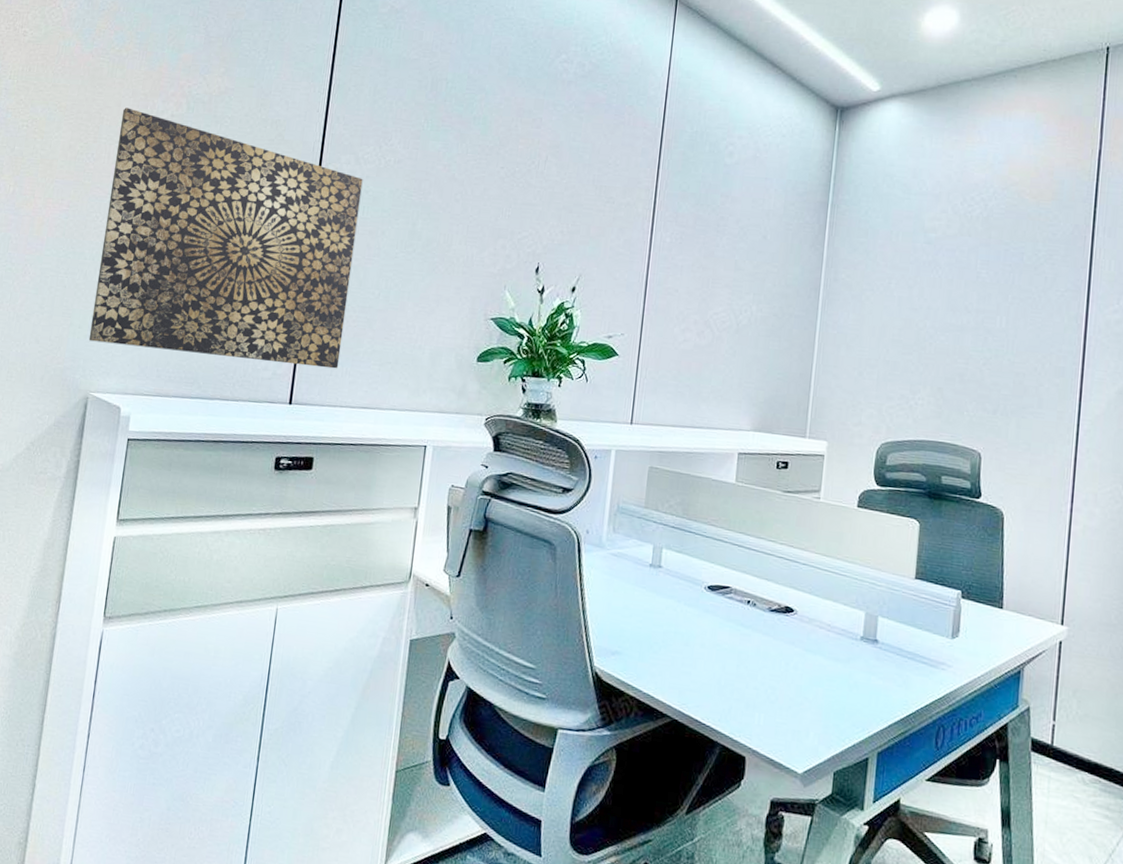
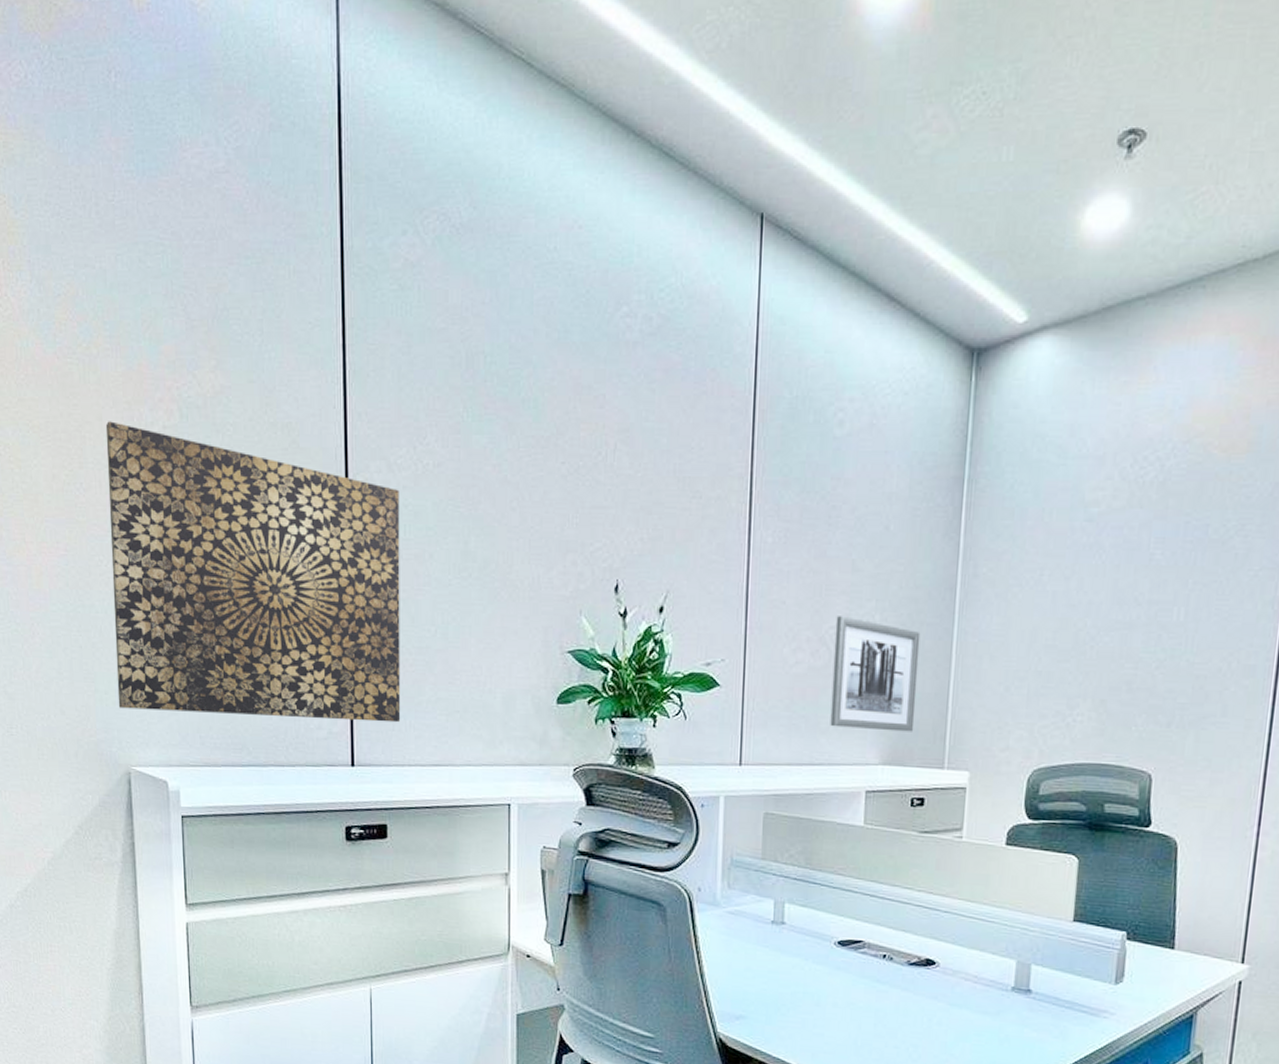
wall art: none [710,304,790,405] -> present [830,616,921,732]

